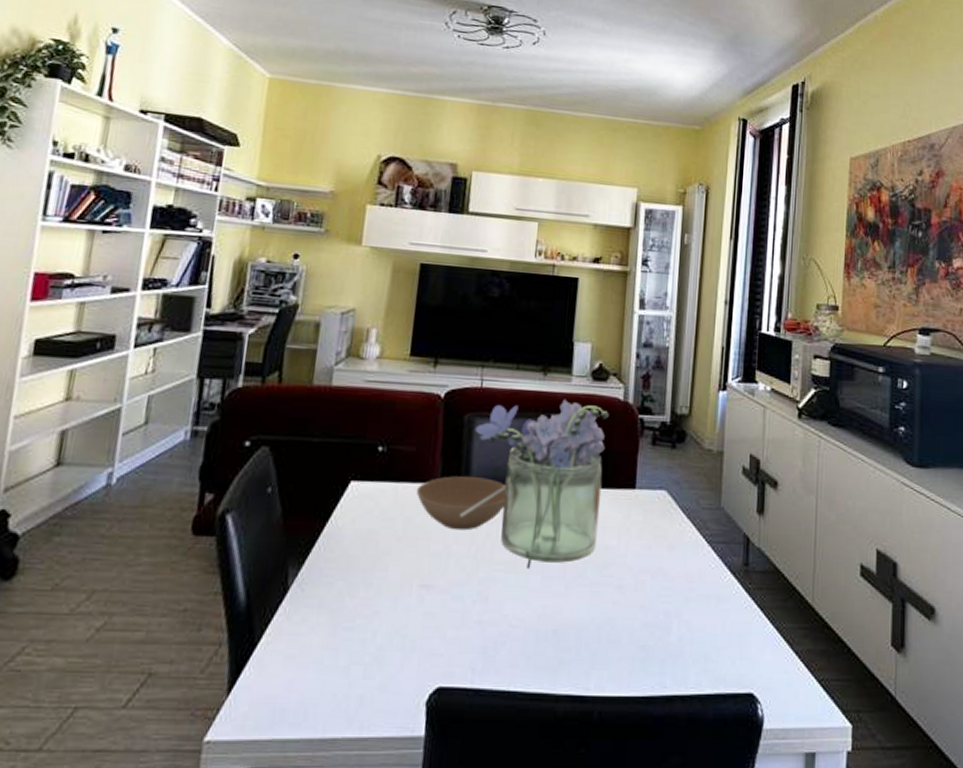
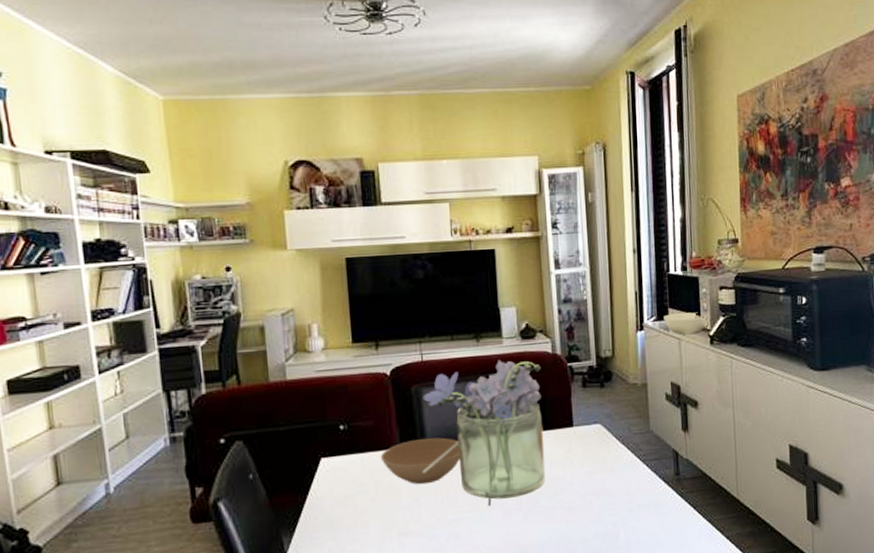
bowl: none [749,377,799,404] -> present [663,312,709,335]

